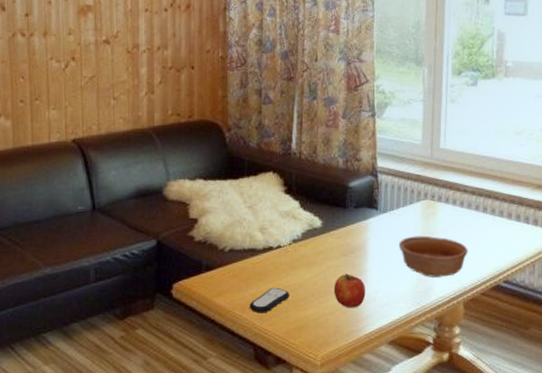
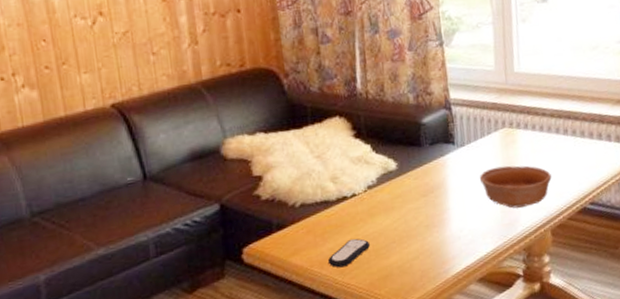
apple: present [333,274,366,308] -> none [415,215,450,251]

